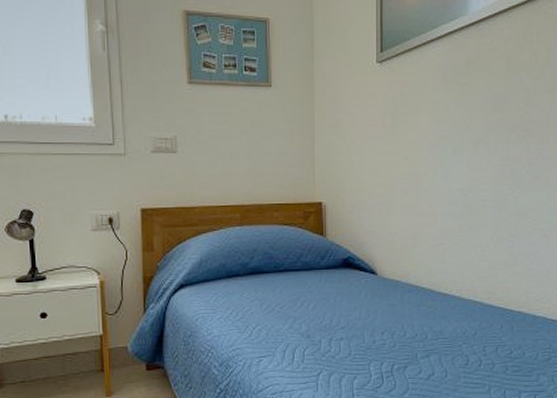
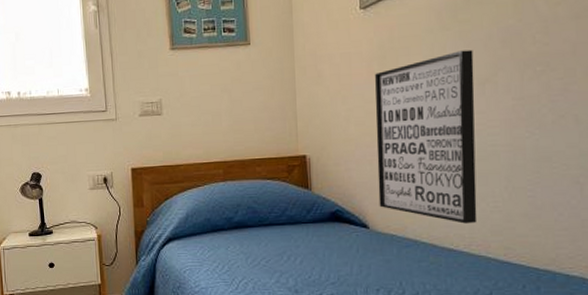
wall art: none [386,111,471,271] -> present [375,49,478,224]

